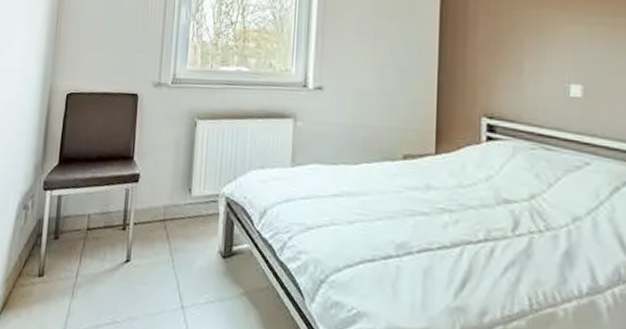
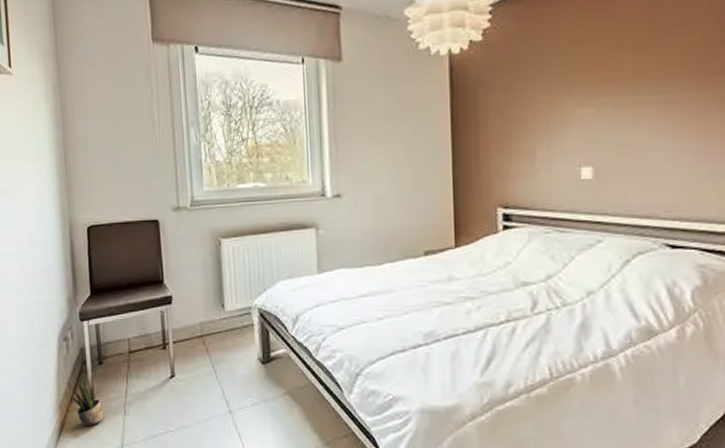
potted plant: none [19,248,51,307] -> present [68,375,104,427]

